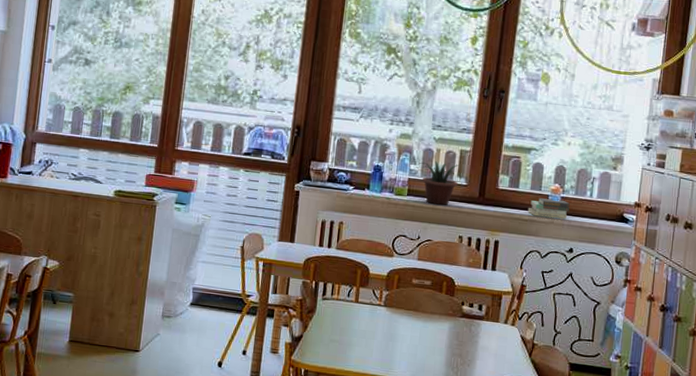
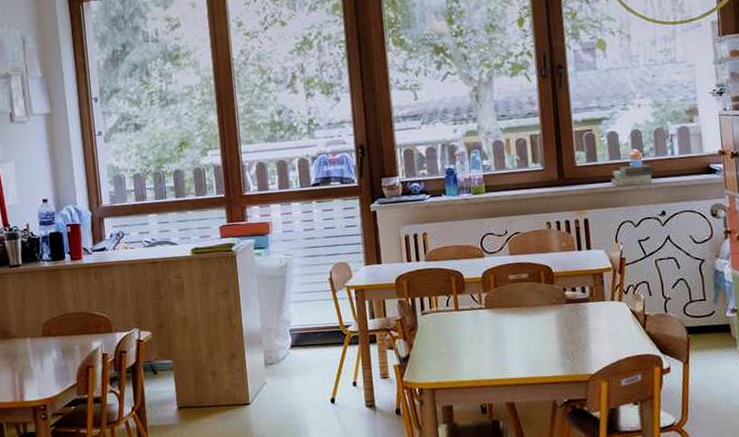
potted plant: present [418,161,459,206] -> none [490,151,534,196]

